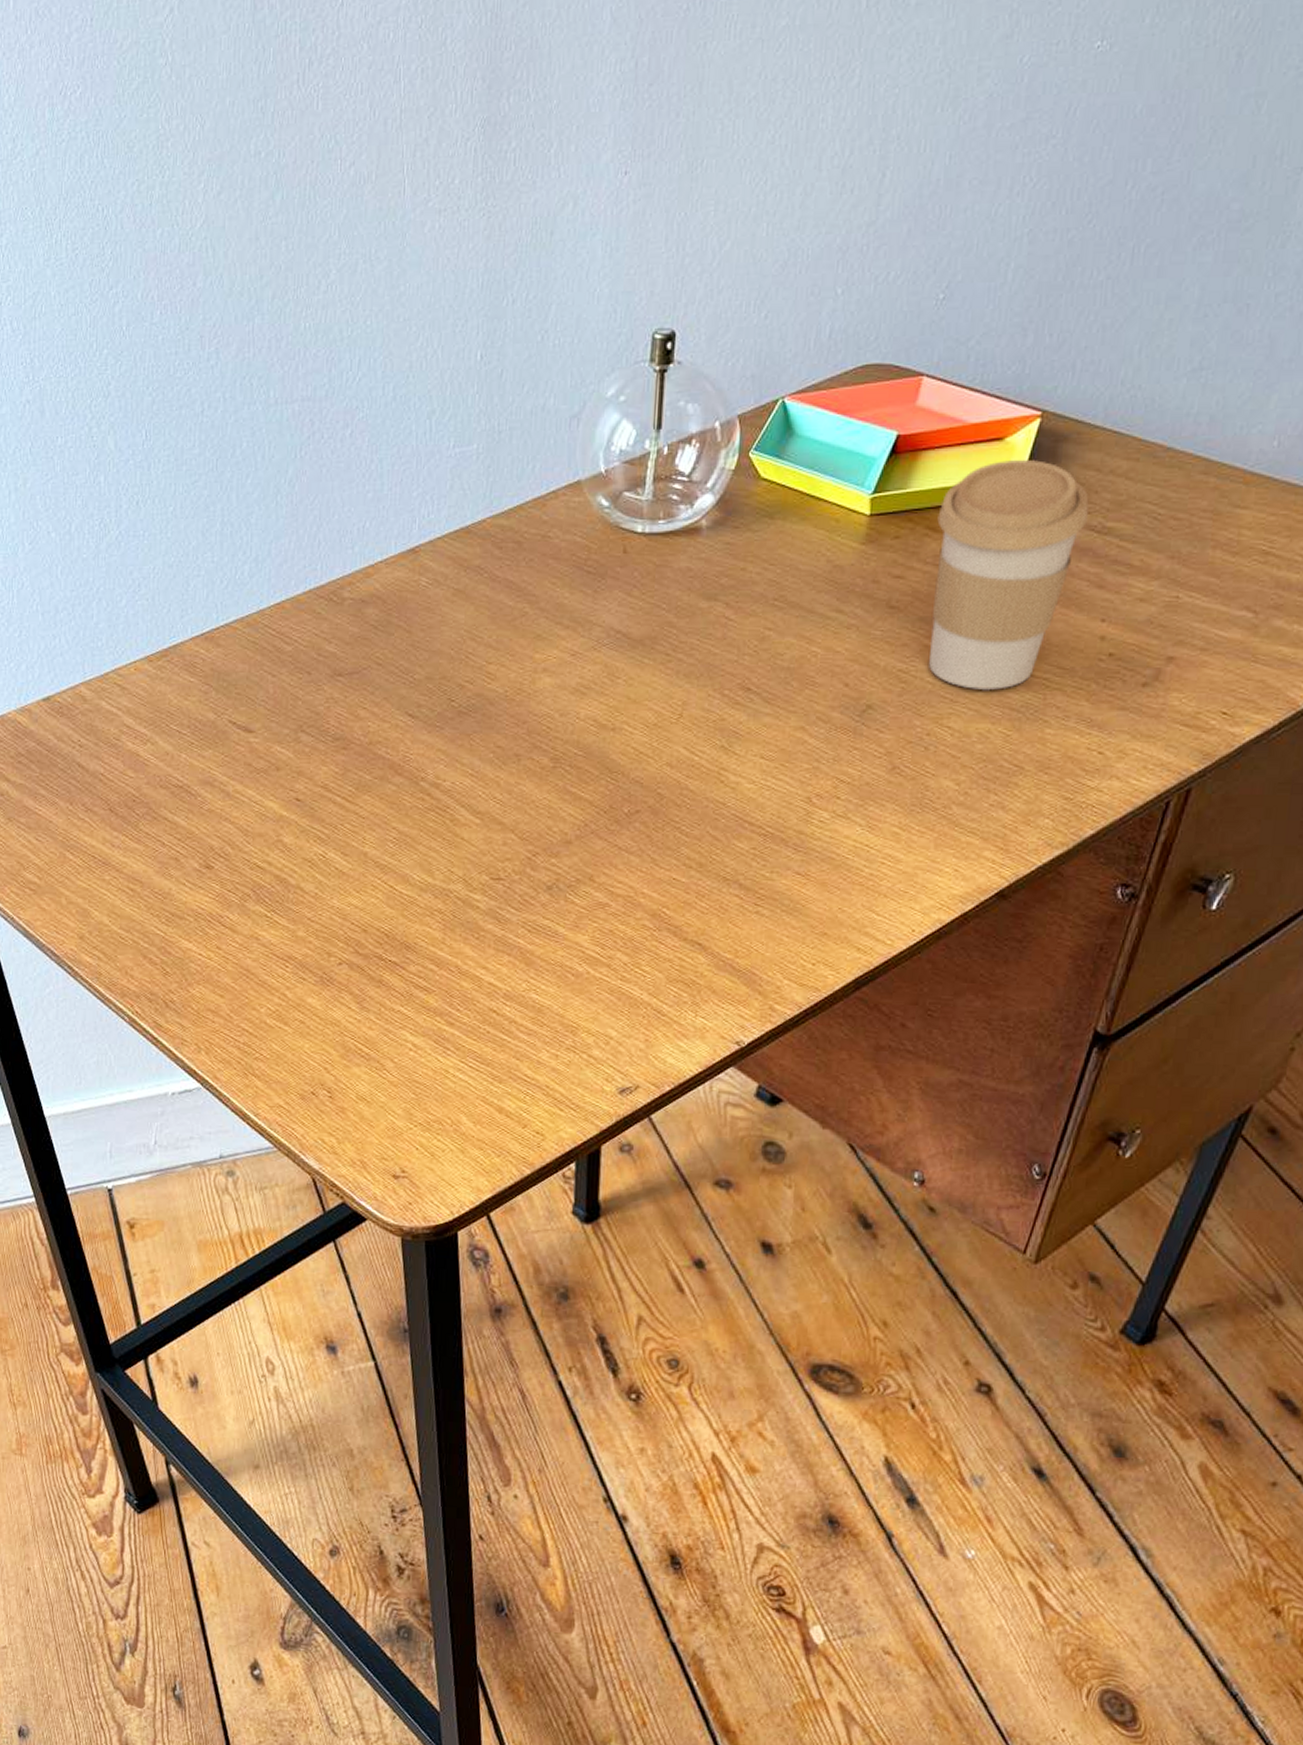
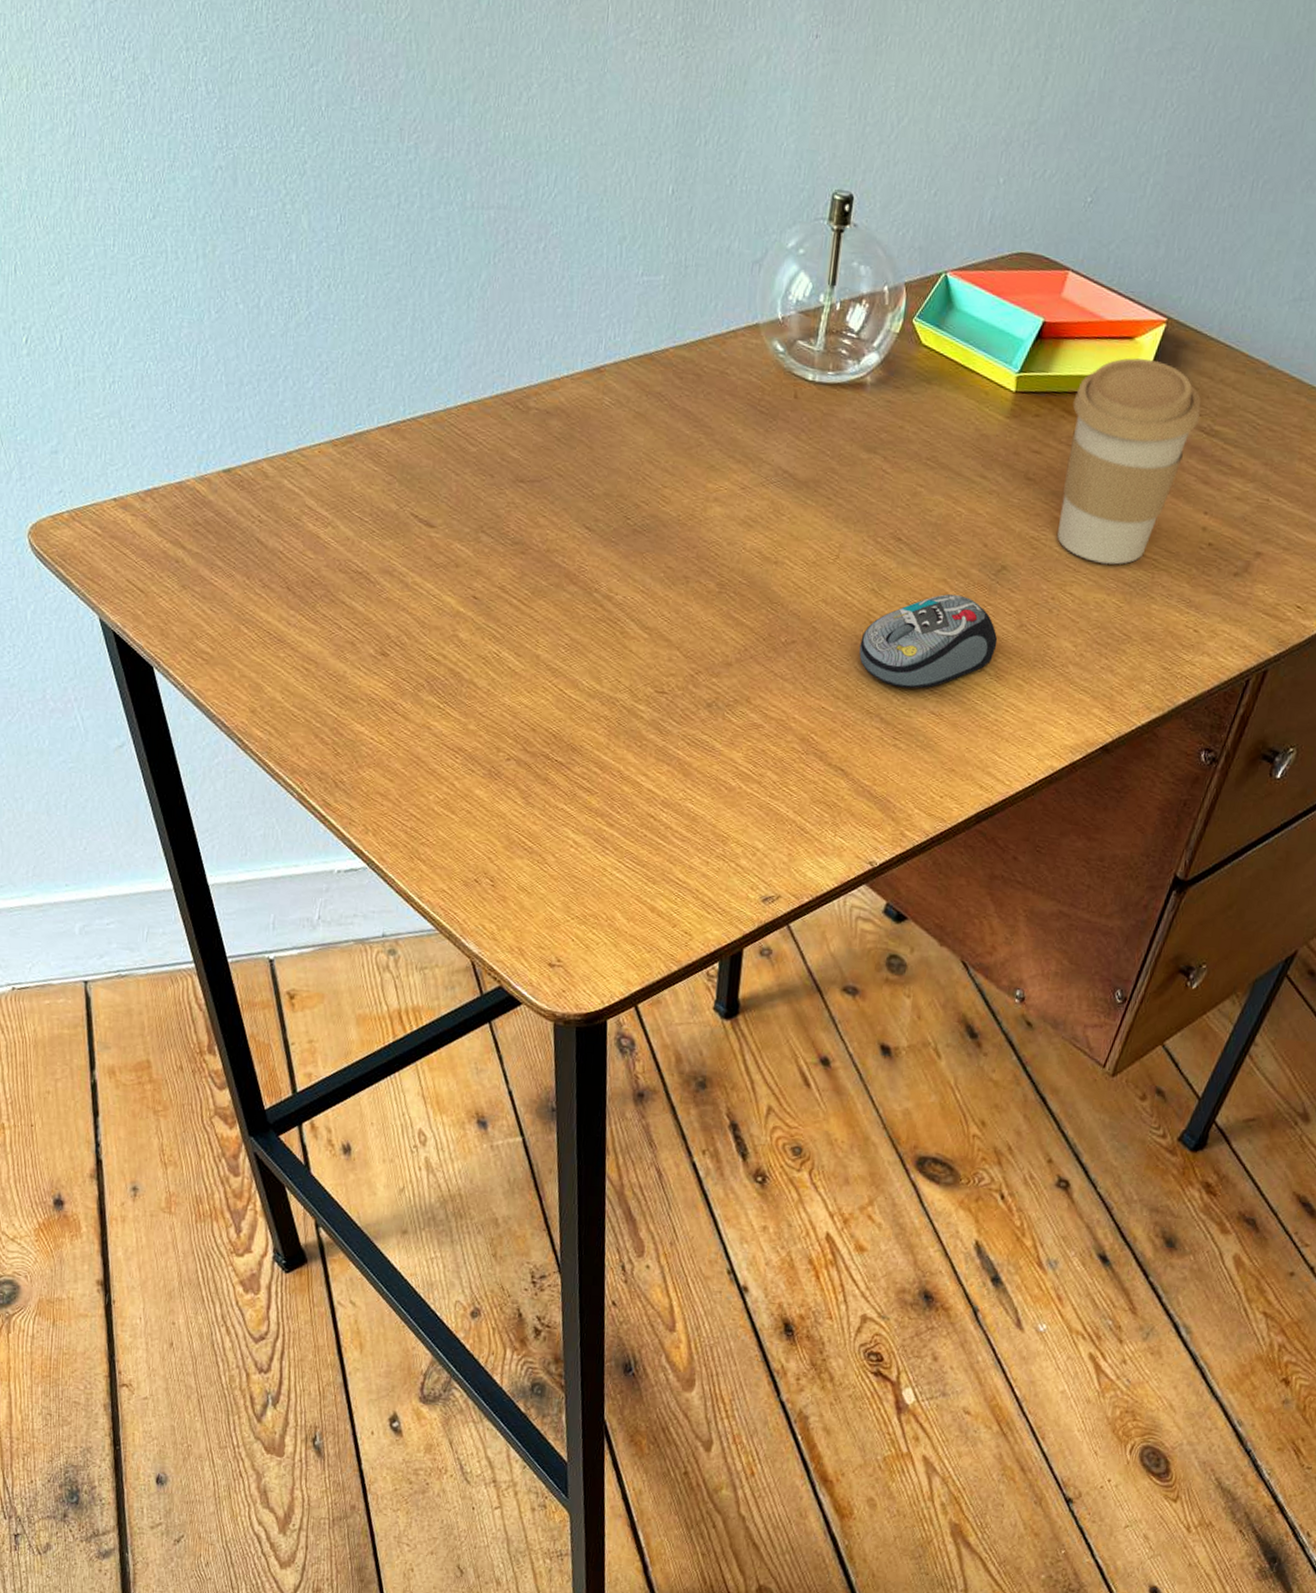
computer mouse: none [711,741,867,849] -> present [859,593,998,689]

